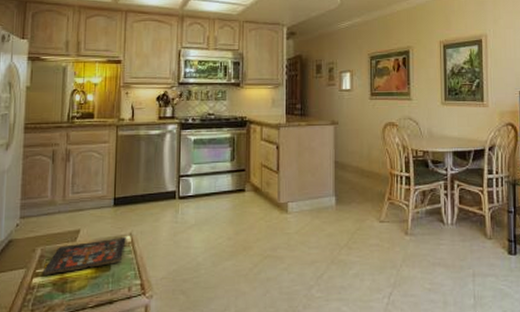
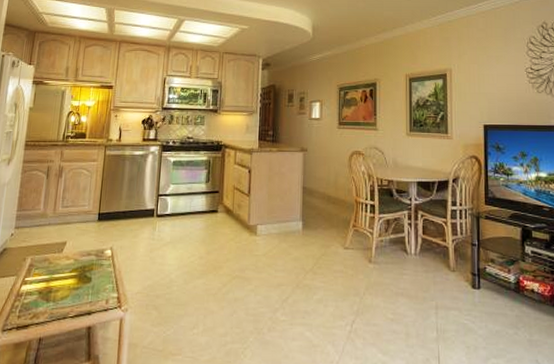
board game: present [42,237,126,275] -> none [30,251,107,284]

